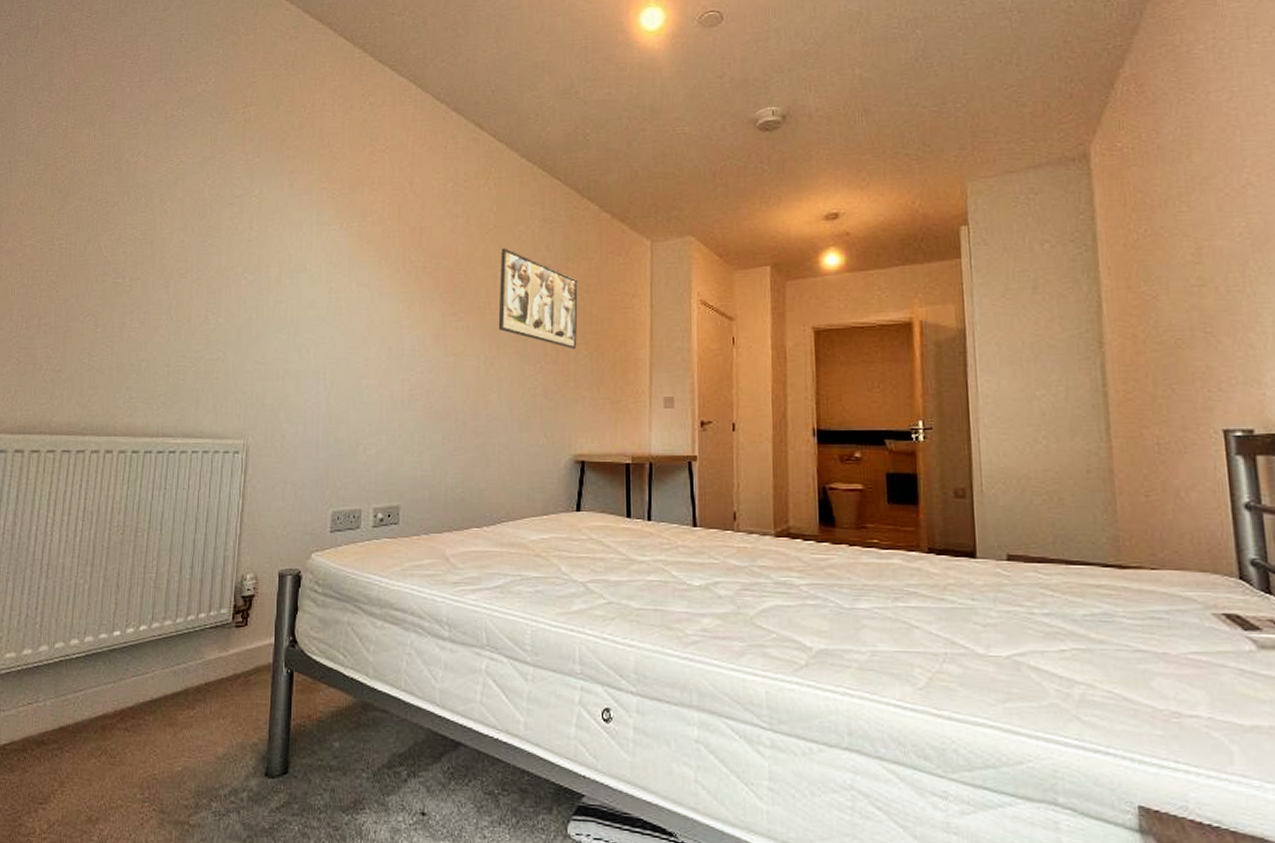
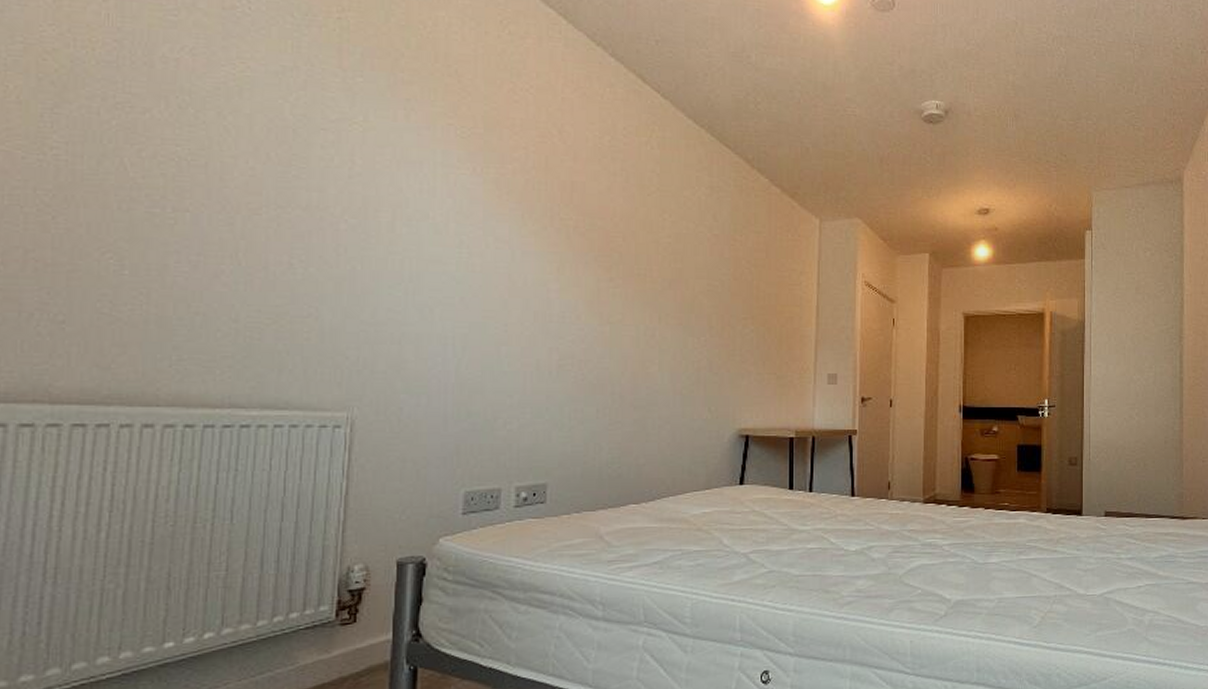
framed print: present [498,248,578,350] -> none [660,213,745,324]

